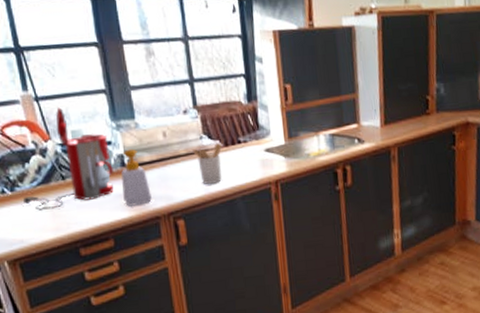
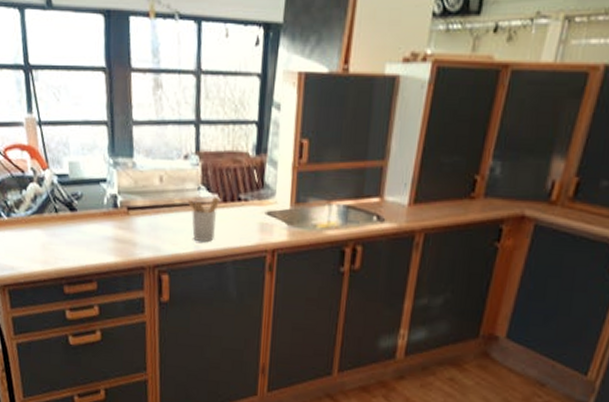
coffee maker: present [22,107,114,210] -> none [16,135,105,241]
soap bottle: present [121,148,152,207] -> none [111,190,140,252]

